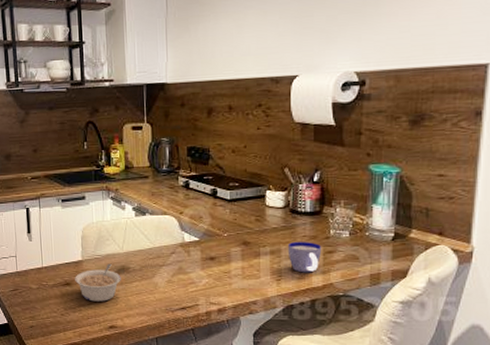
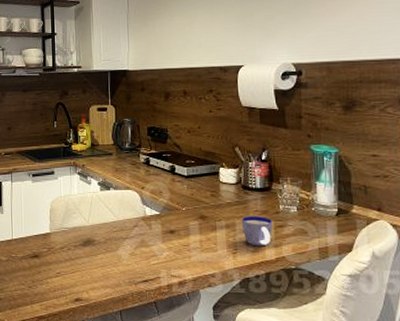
legume: present [75,263,121,302] -> none [43,236,87,274]

